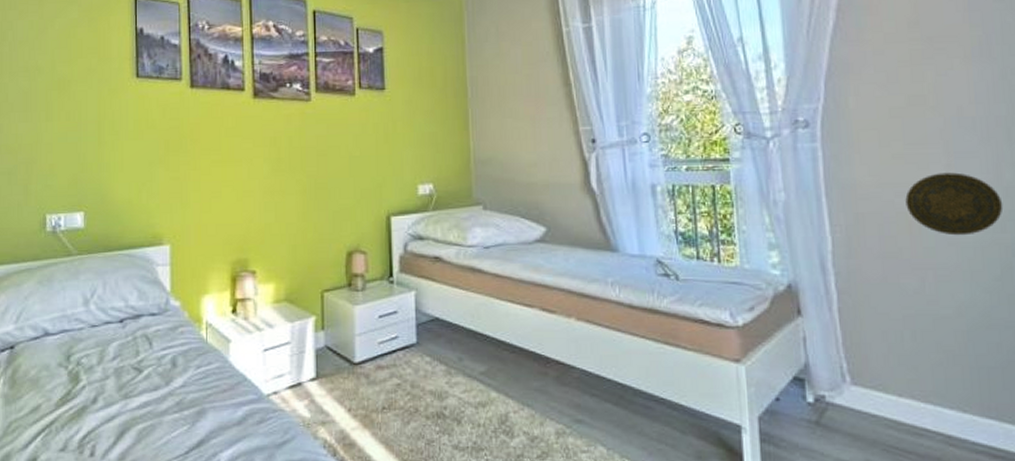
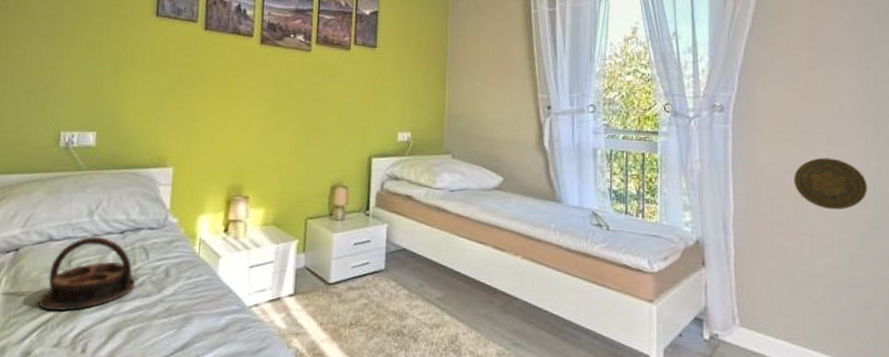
serving tray: none [39,328,141,412] -> present [38,236,136,311]

